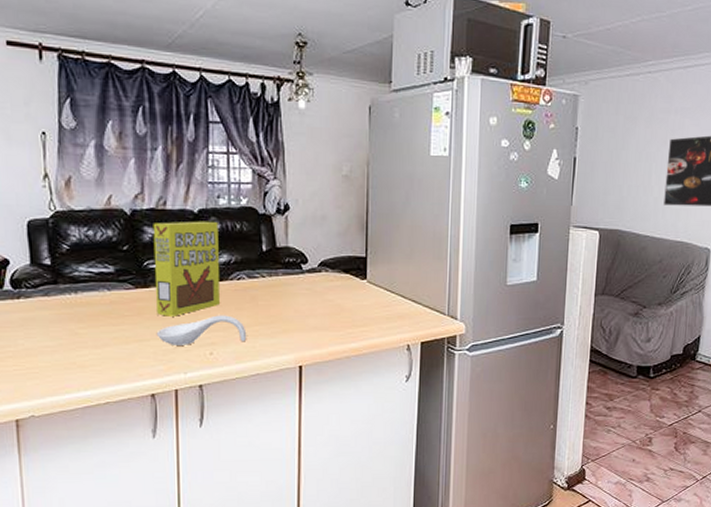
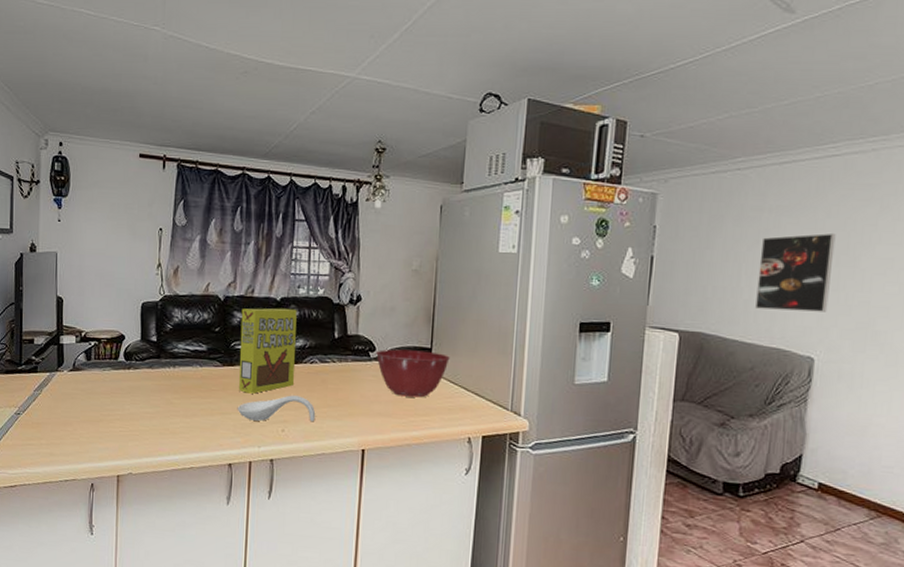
mixing bowl: none [309,260,386,308] -> present [376,349,450,398]

